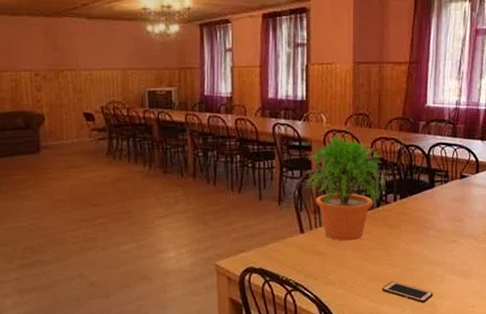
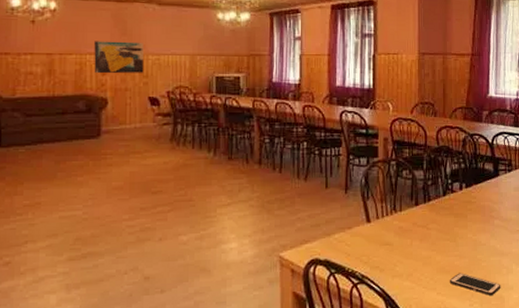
wall art: none [27,57,78,90] -> present [94,41,145,74]
potted plant: present [306,135,388,241] -> none [373,123,453,231]

